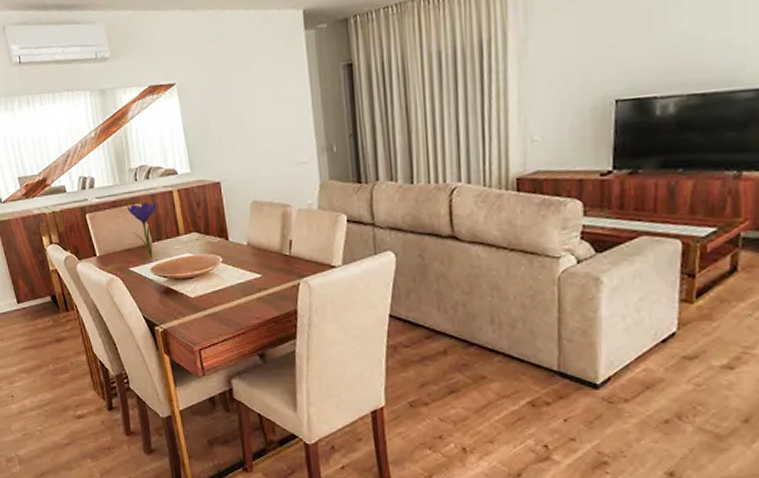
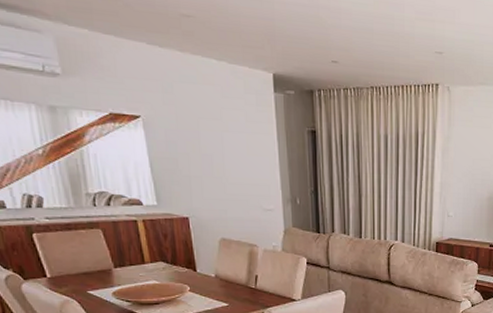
flower: present [127,202,158,258] -> none [84,228,120,283]

